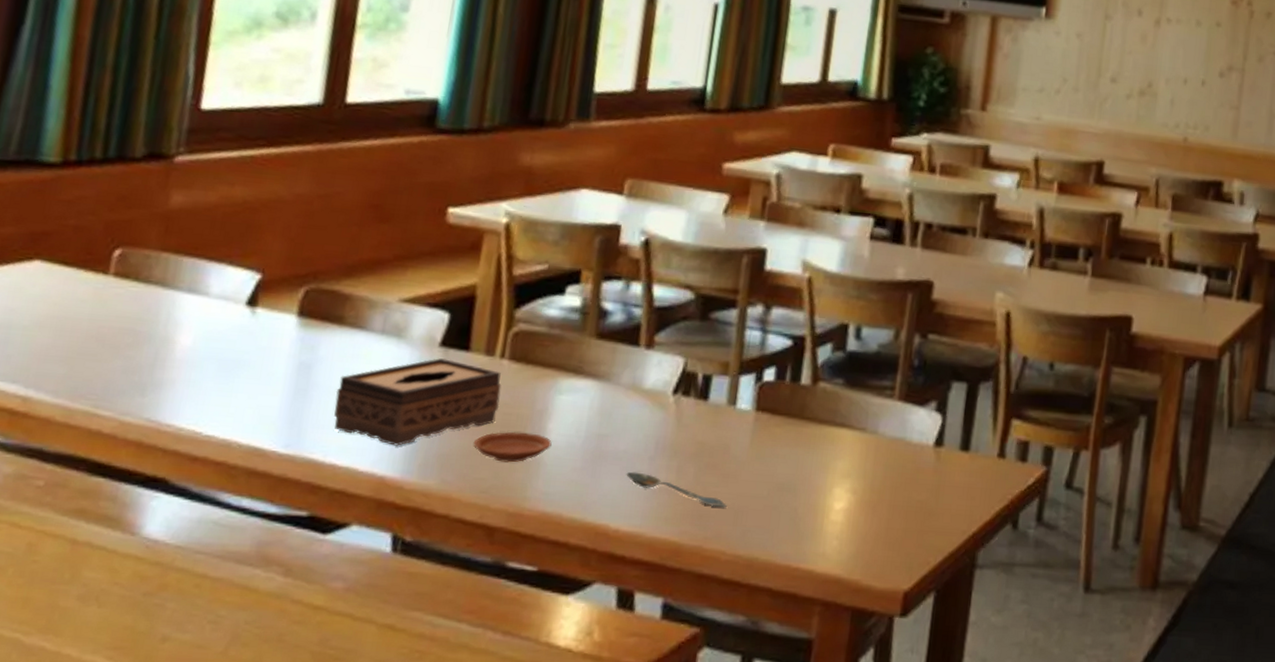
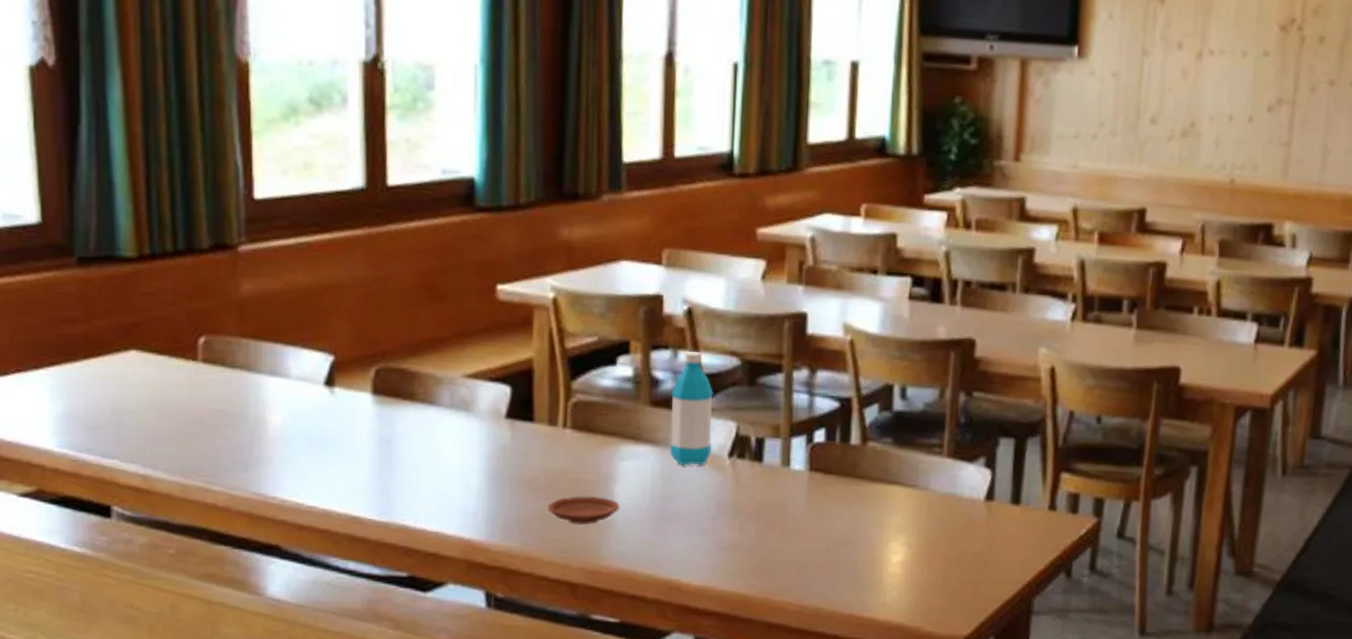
tissue box: present [334,358,502,446] -> none [417,429,568,512]
water bottle: none [611,283,664,402] -> present [670,351,713,466]
spoon: present [626,471,727,508] -> none [692,530,789,562]

